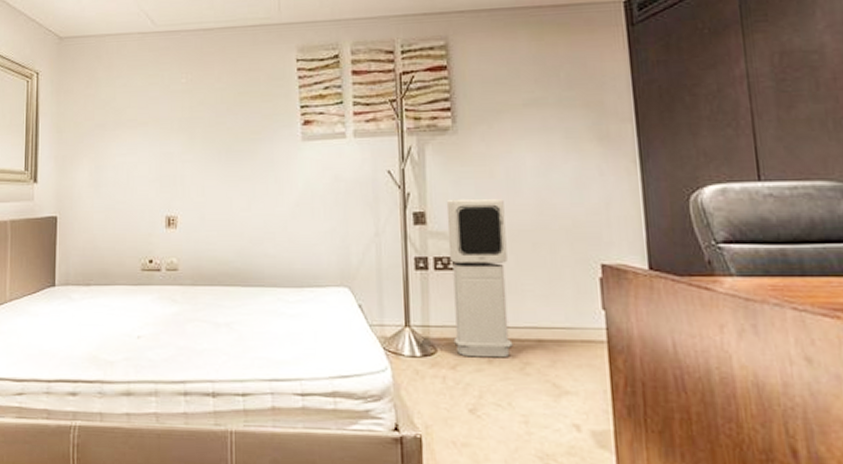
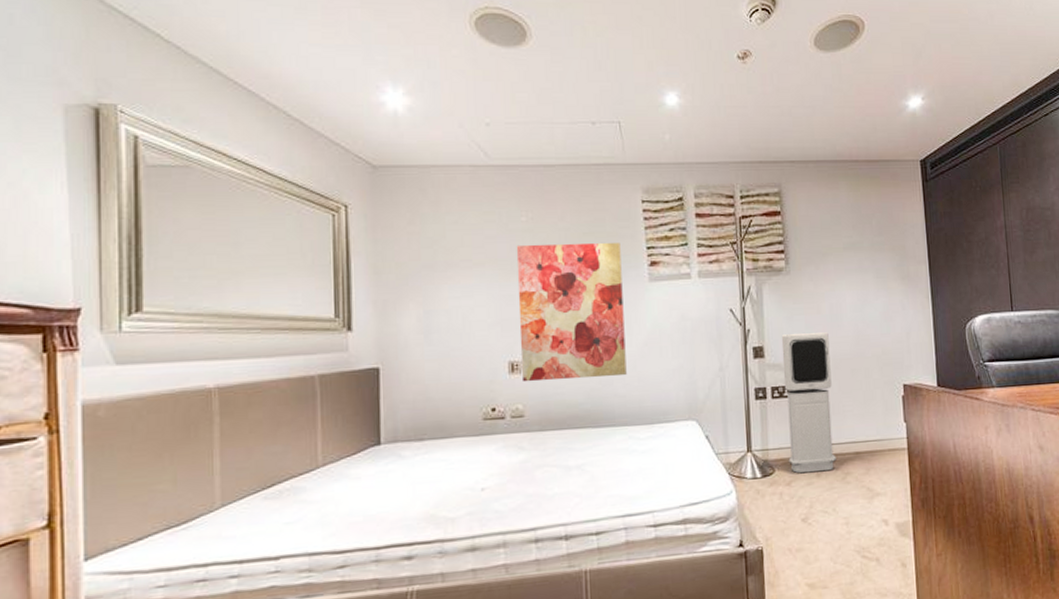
wall art: none [176,102,277,237] -> present [516,243,627,382]

